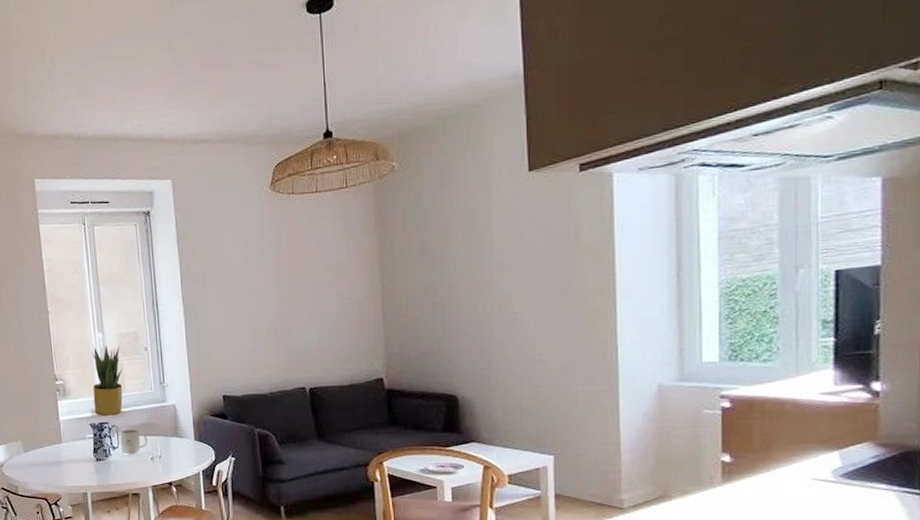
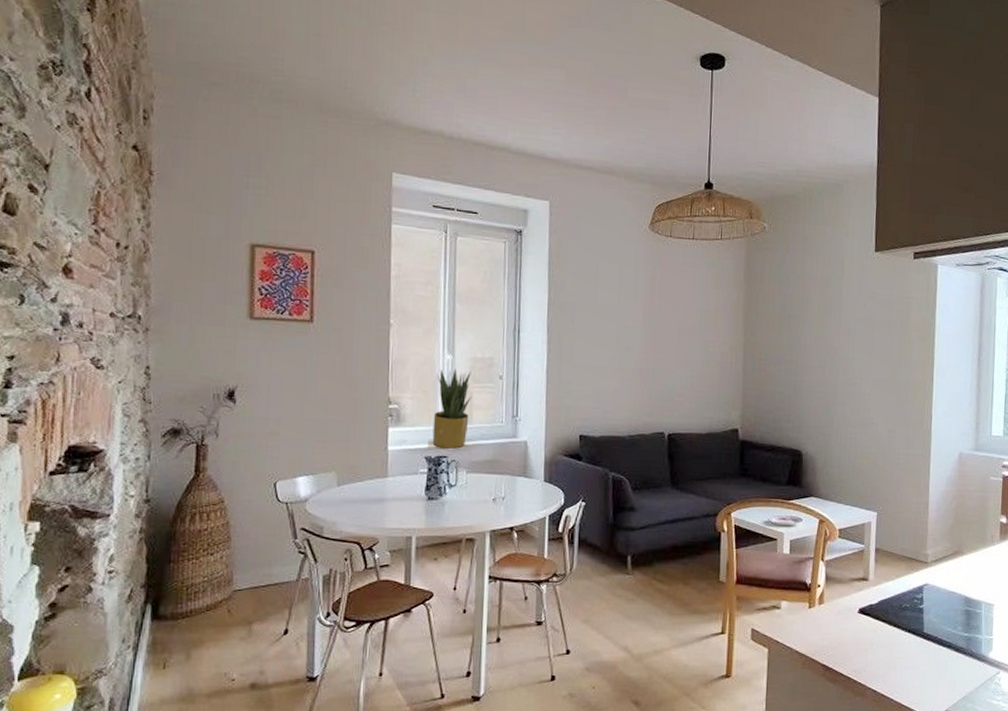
mug: present [120,429,148,455] -> none [459,465,491,494]

